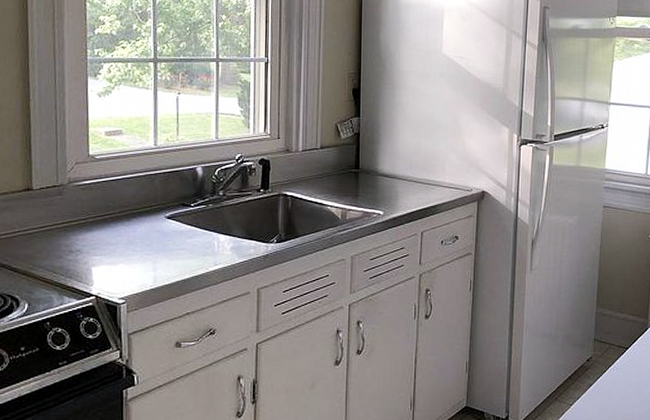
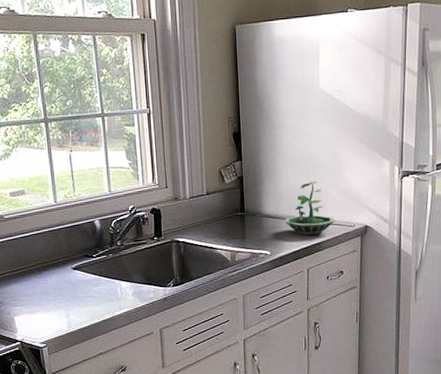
terrarium: none [400,143,452,198] -> present [284,181,335,236]

